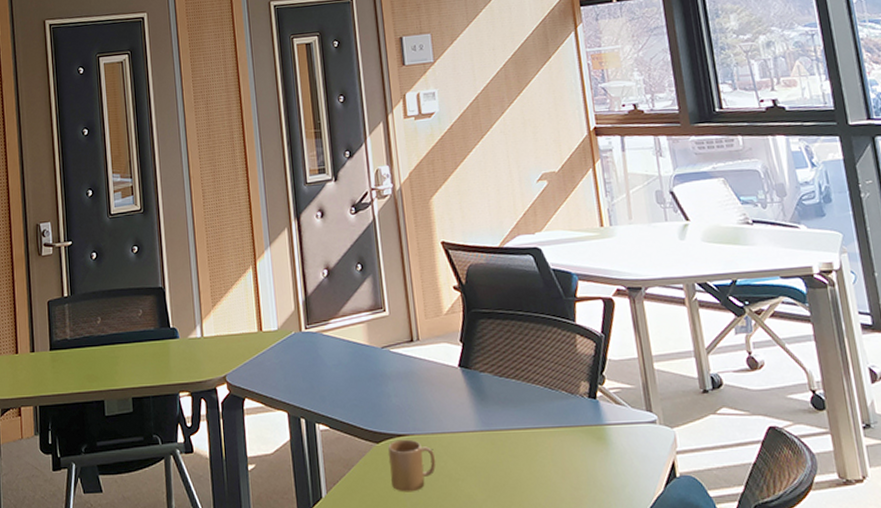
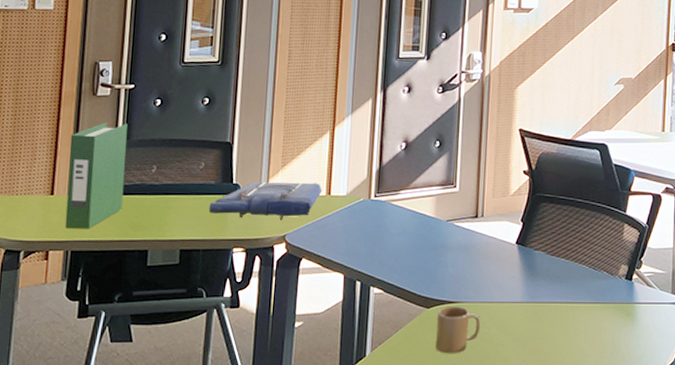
binder: none [25,279,77,385] -> present [64,122,127,229]
tote bag: none [151,320,254,362] -> present [208,182,323,221]

